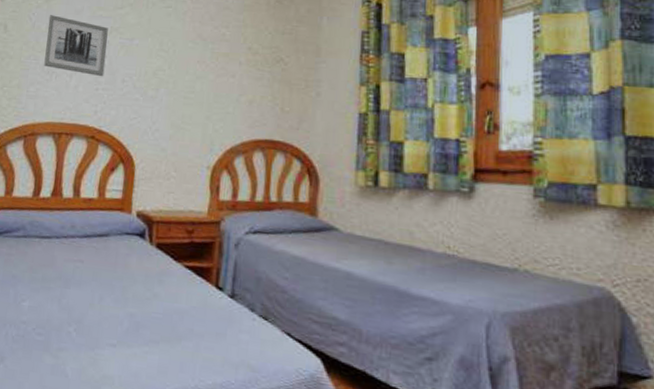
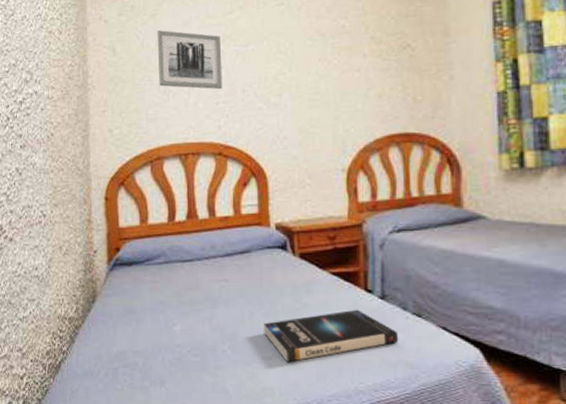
book: none [111,305,244,352] -> present [263,309,399,362]

